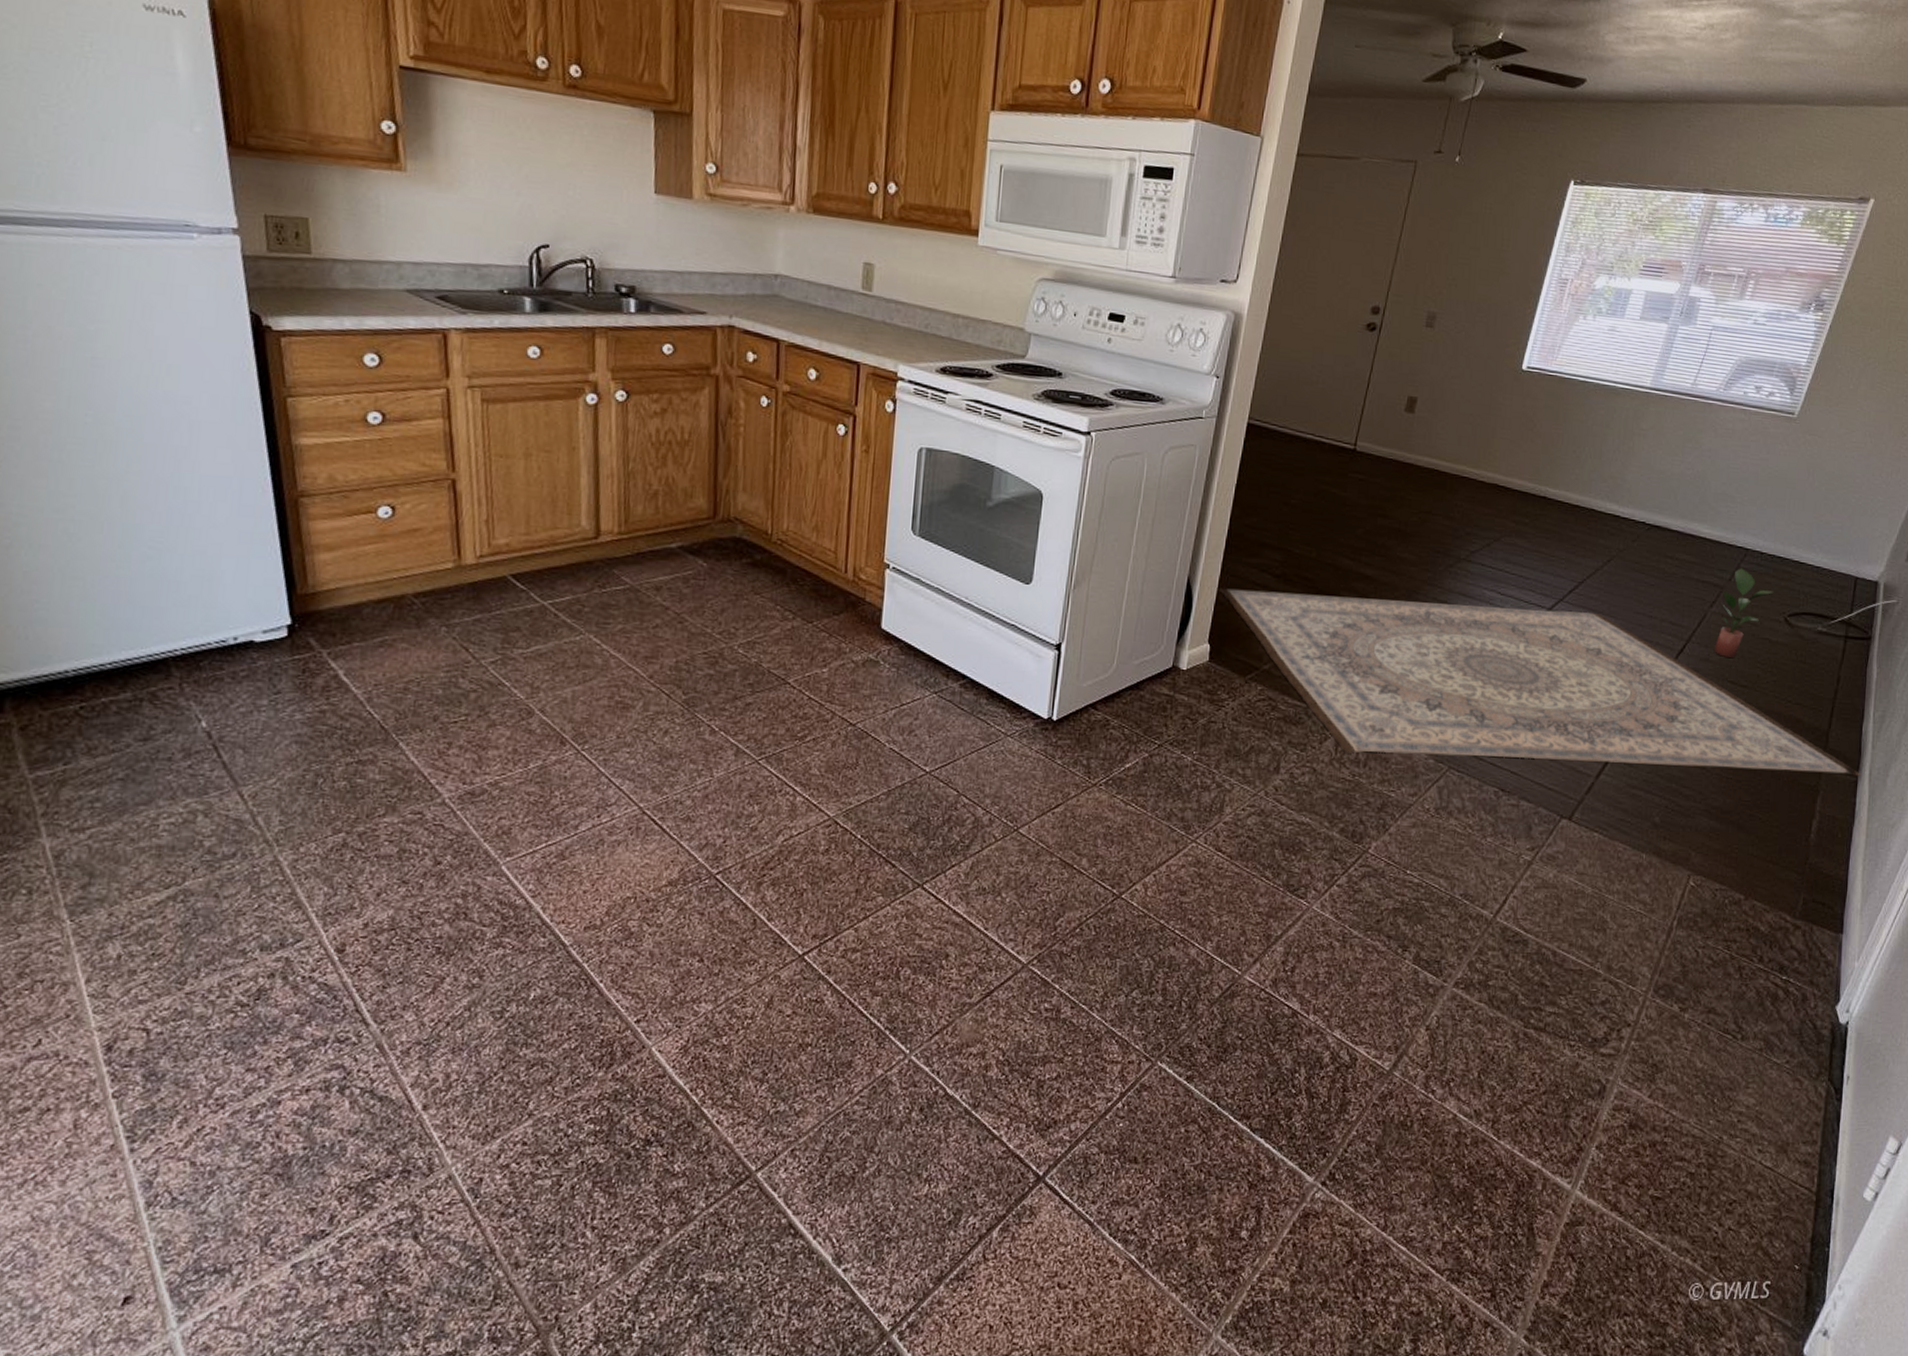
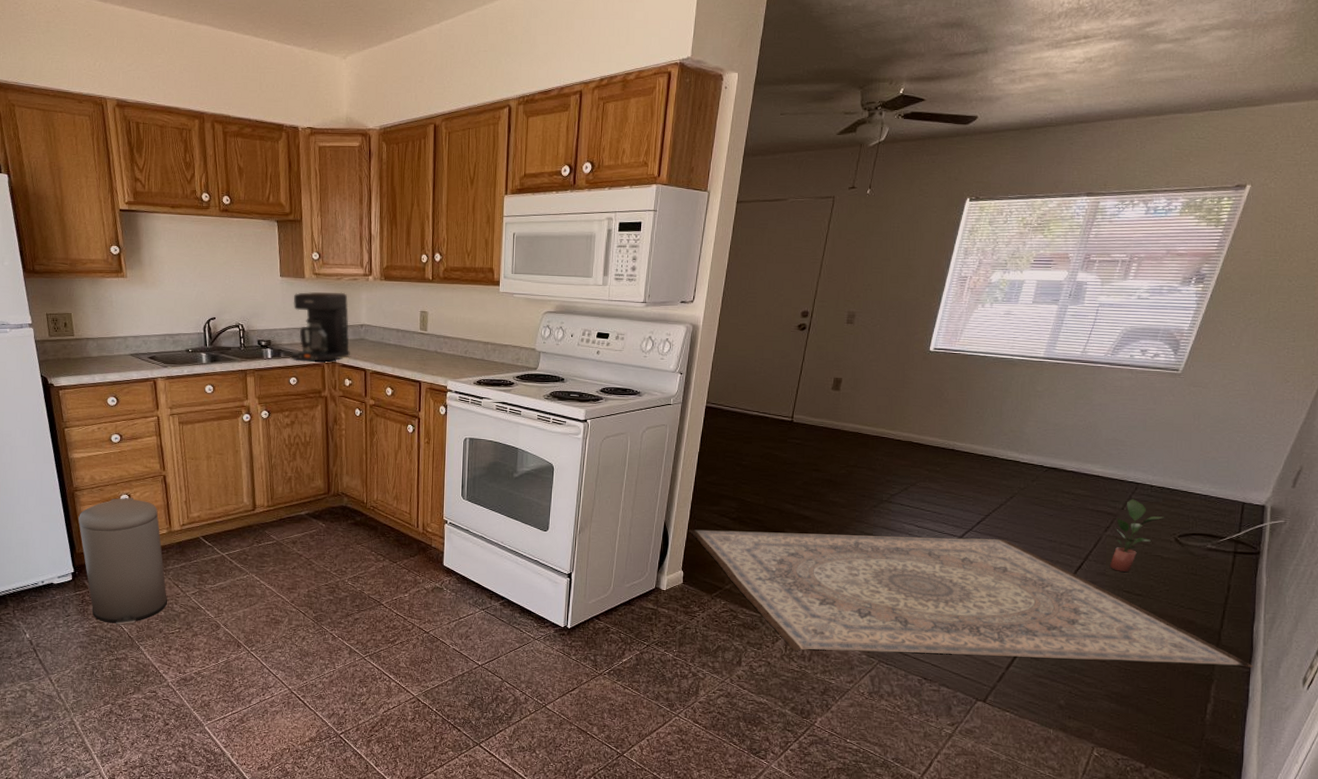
pedal bin: none [303,510,449,710] -> present [78,497,167,626]
coffee maker: none [666,219,758,325] -> present [291,292,350,362]

